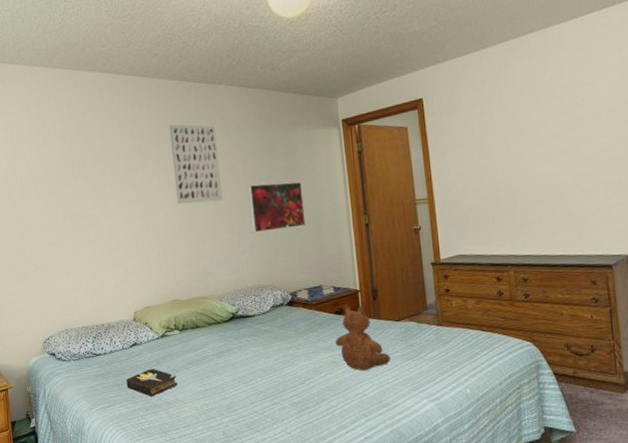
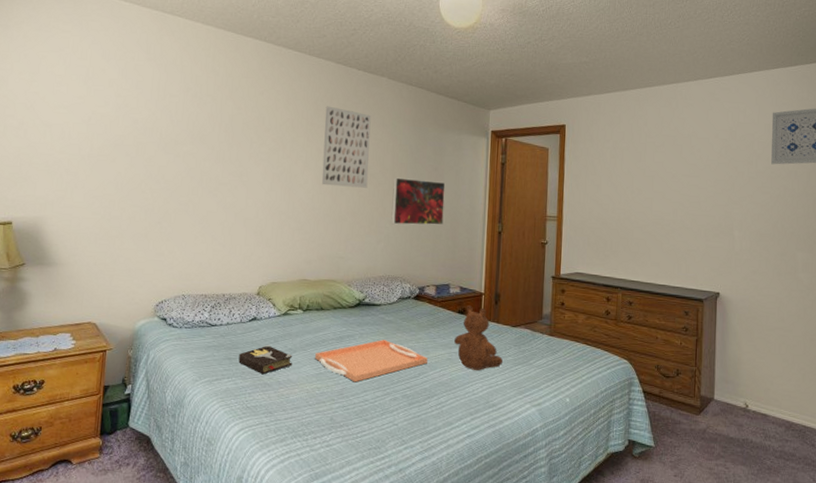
serving tray: none [198,350,311,395] -> present [315,340,428,382]

